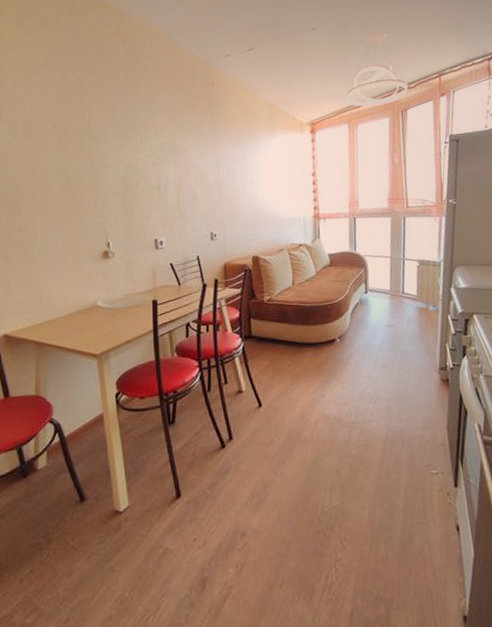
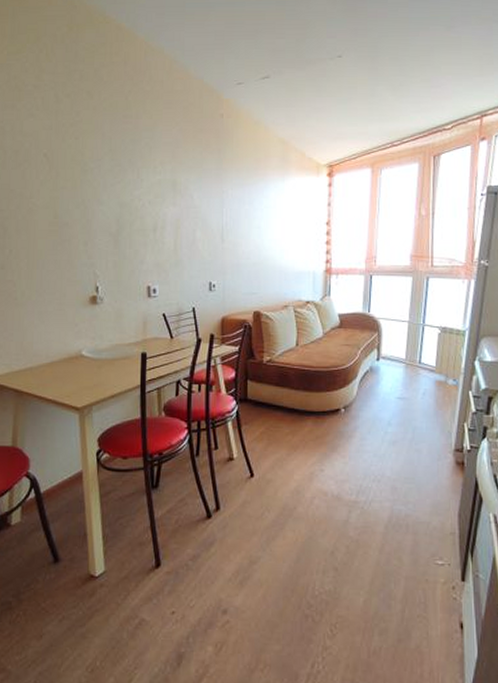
pendant light: present [346,32,408,107] -> none [371,63,443,149]

